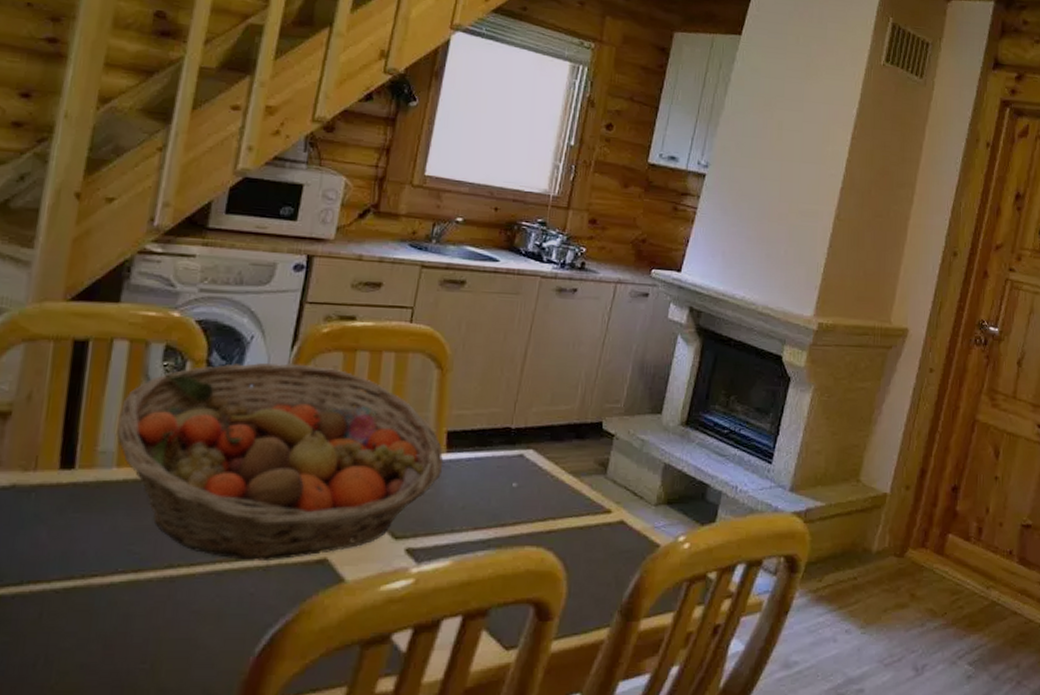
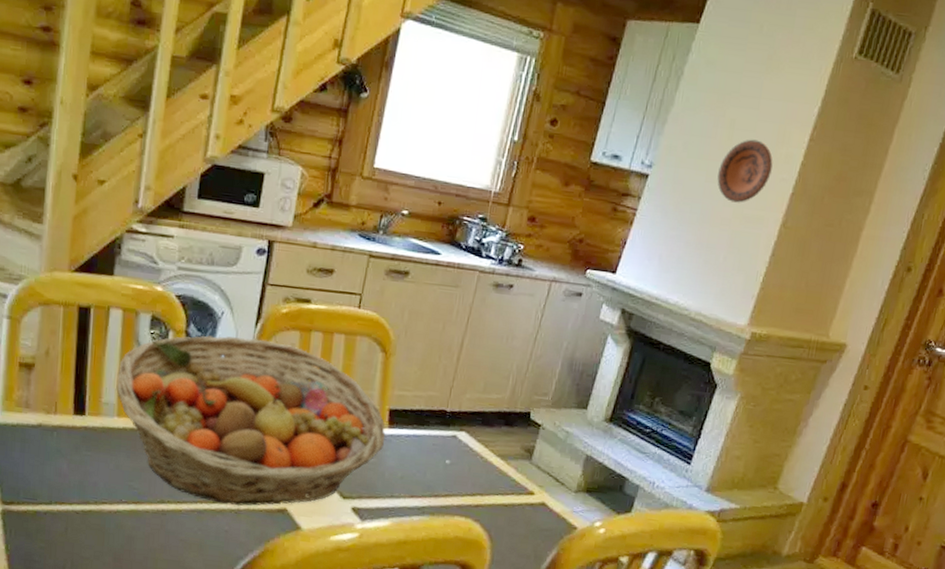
decorative plate: none [771,138,821,198] -> present [717,139,773,203]

